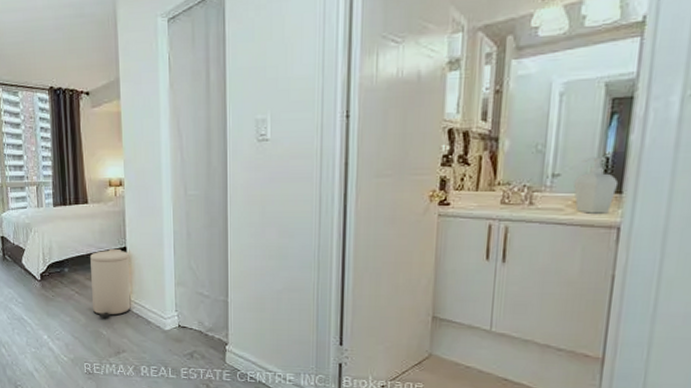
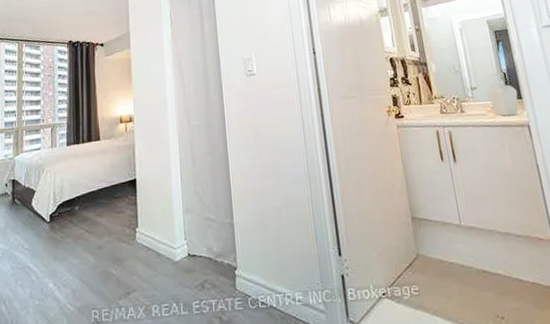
pedal bin: present [90,249,131,318] -> none [101,182,141,256]

